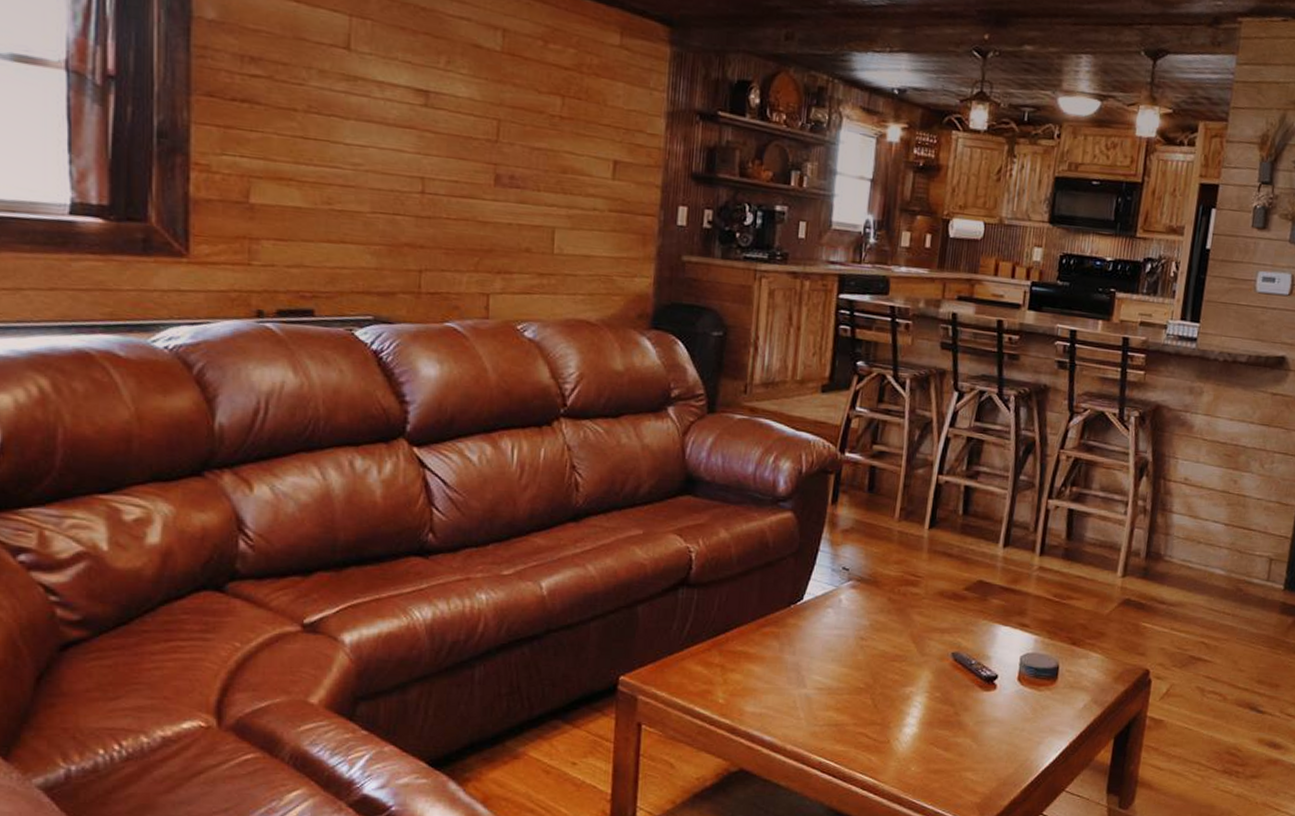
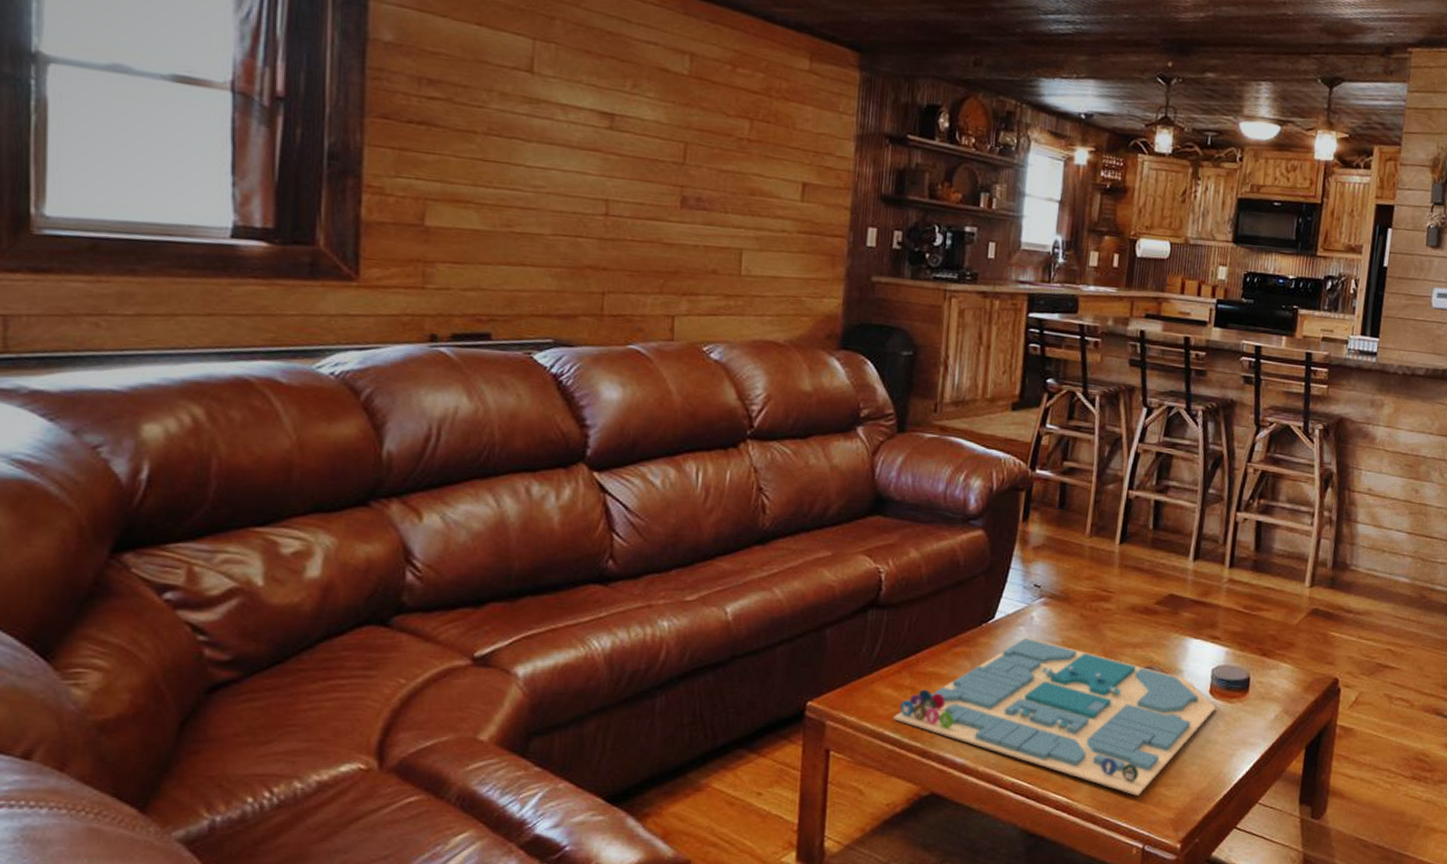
board game: none [703,619,1024,779] -> present [893,637,1216,796]

